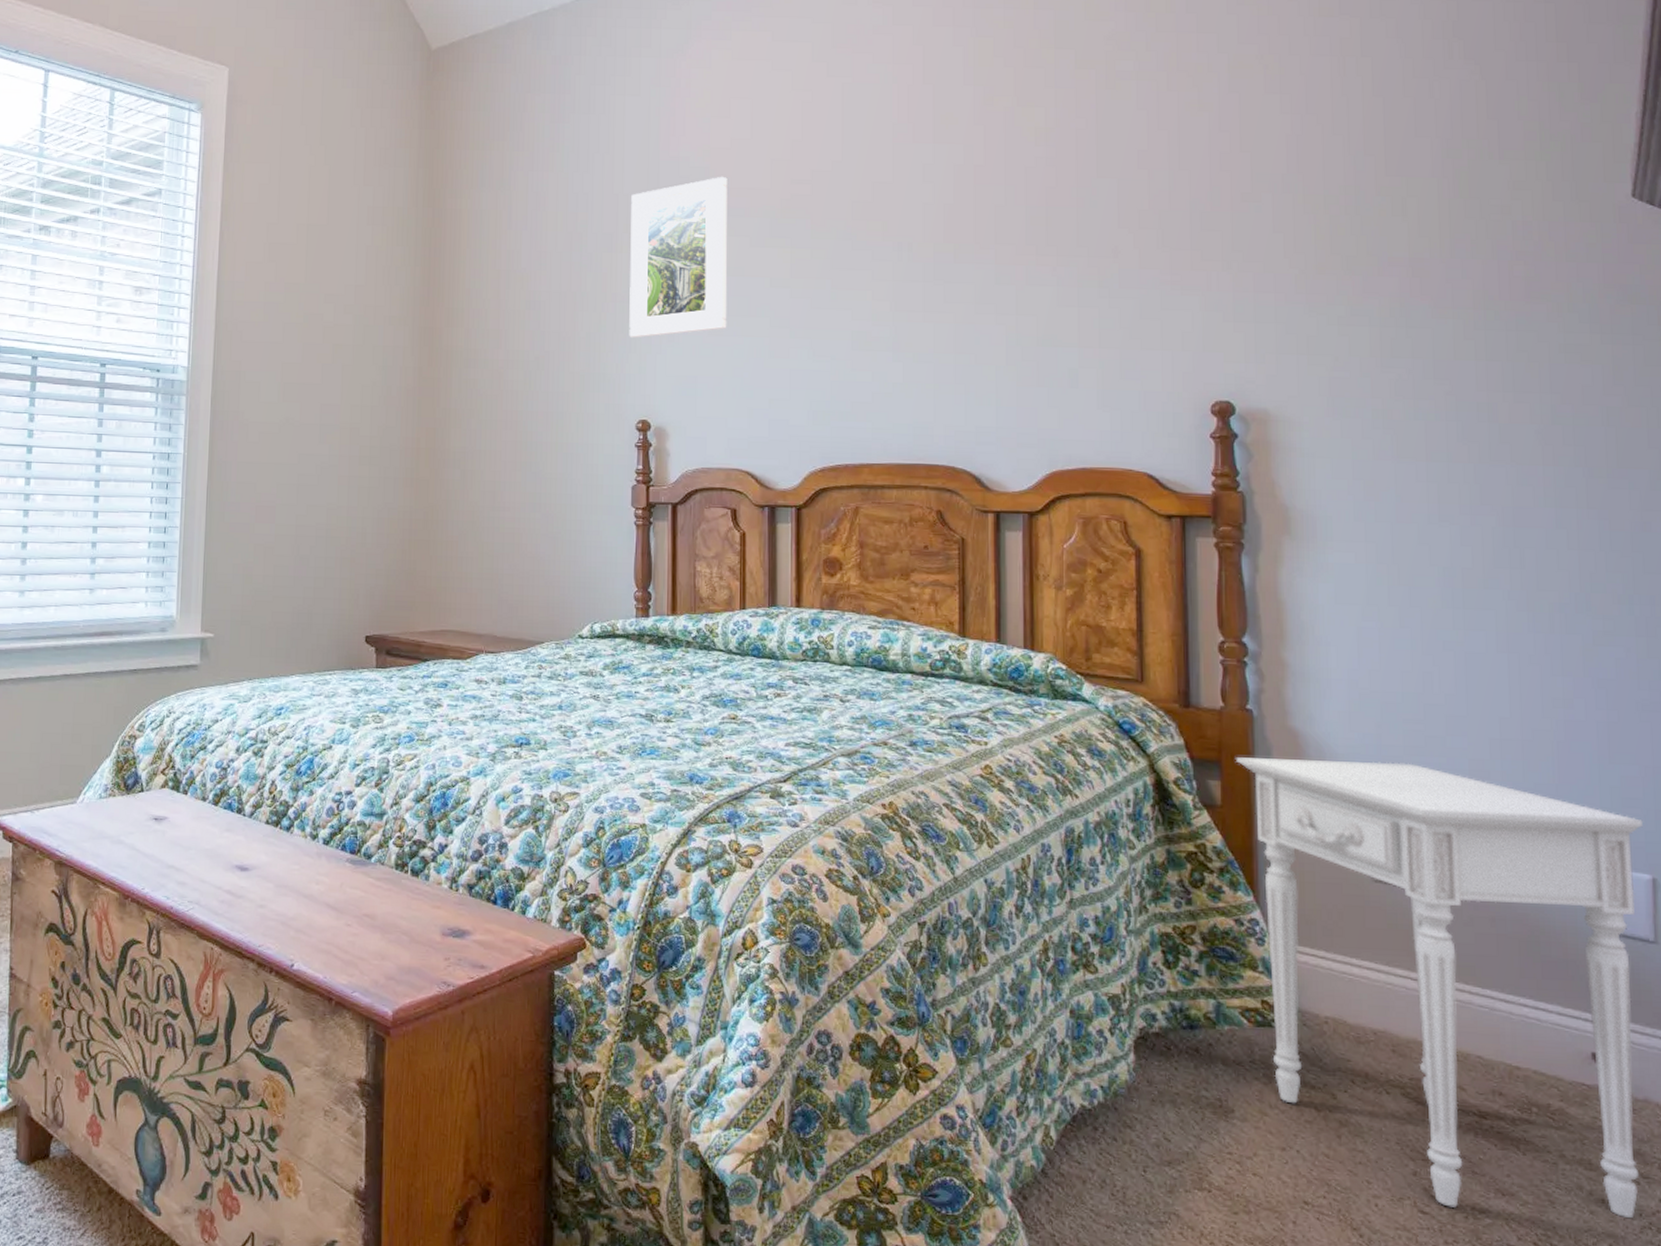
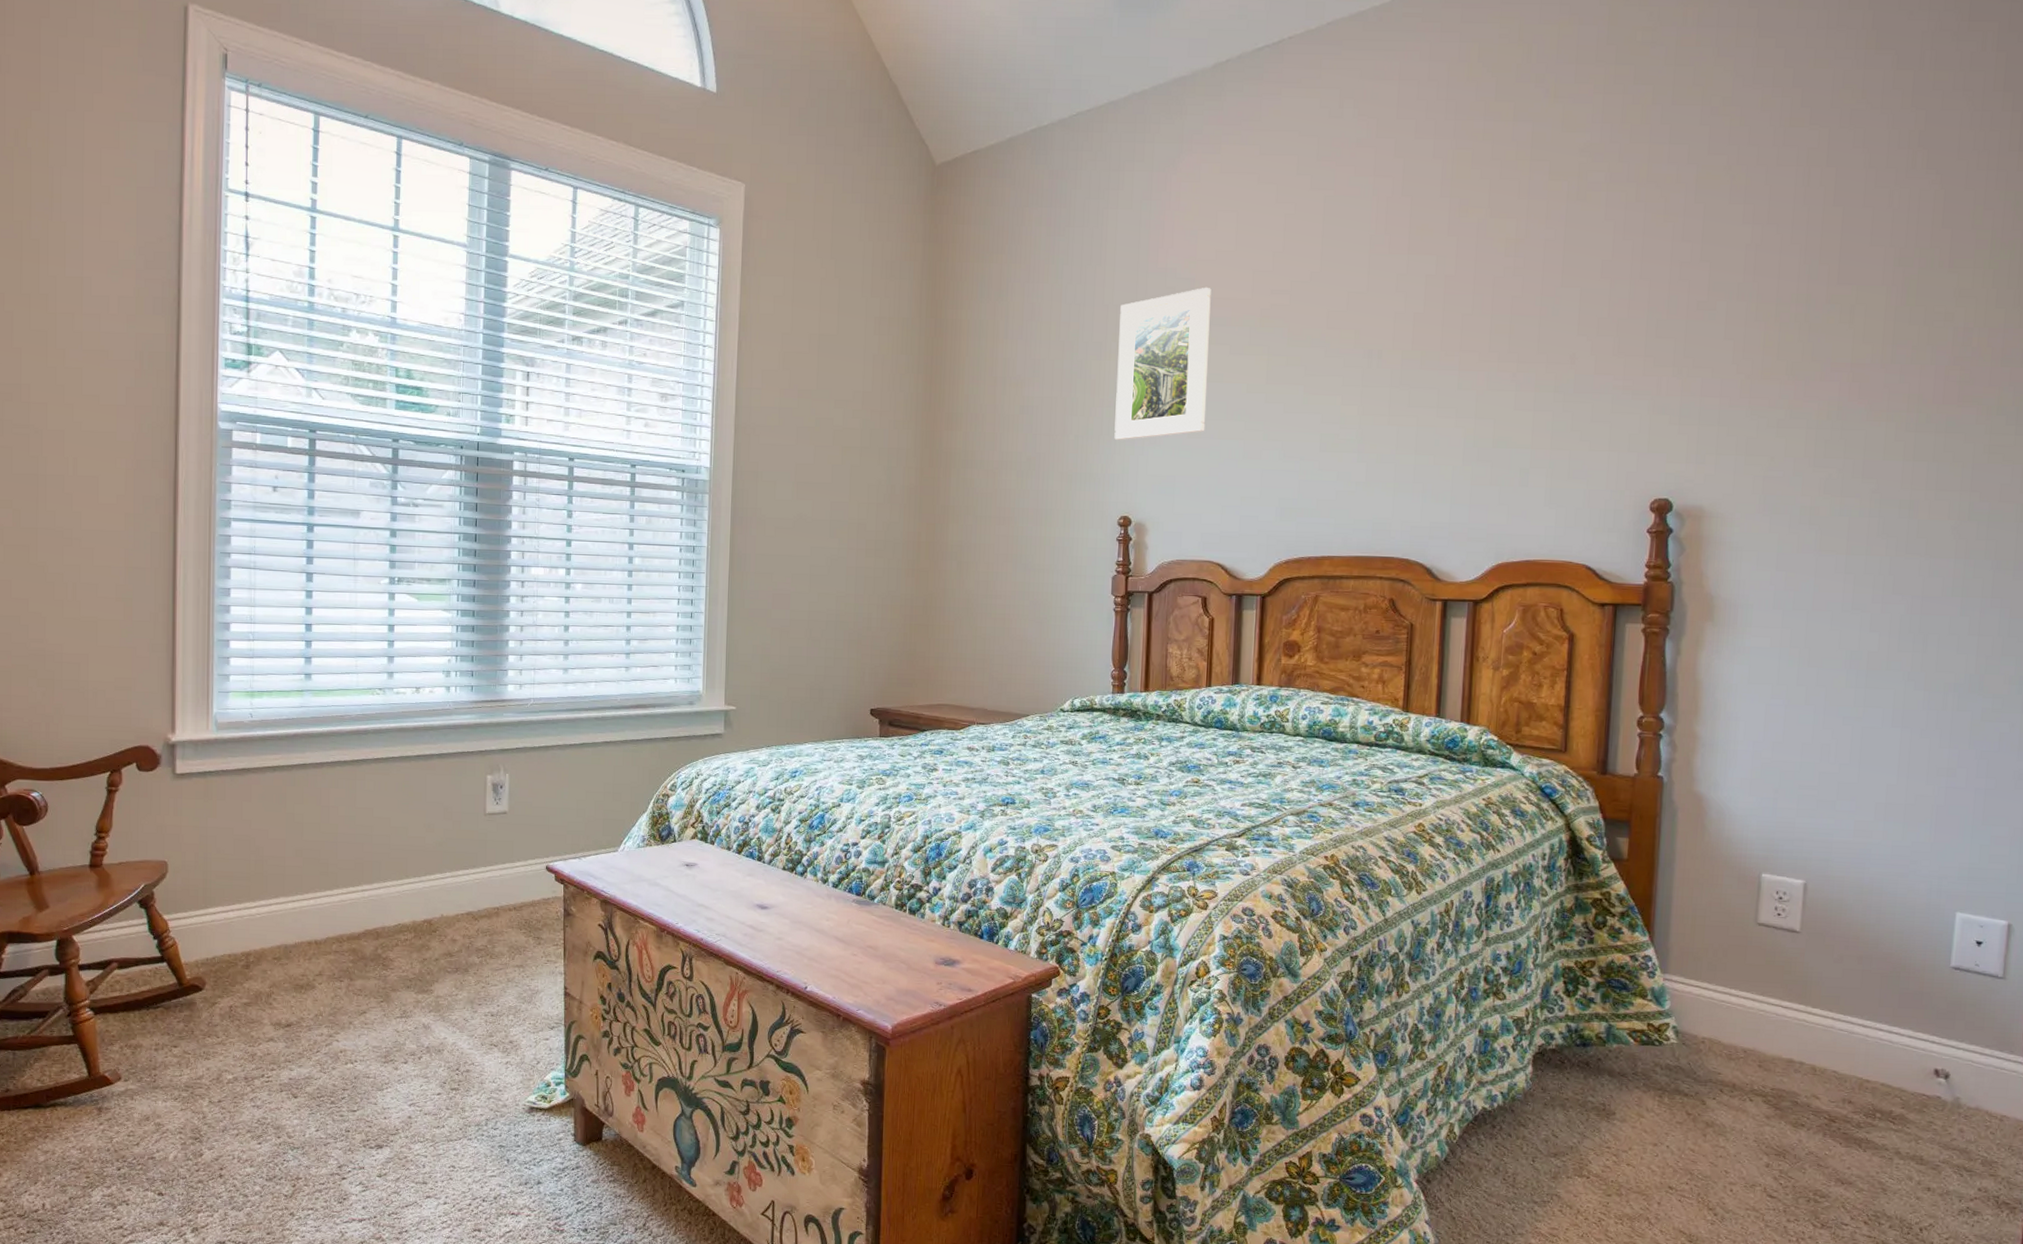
nightstand: present [1235,757,1644,1218] -> none [1643,818,2007,1203]

